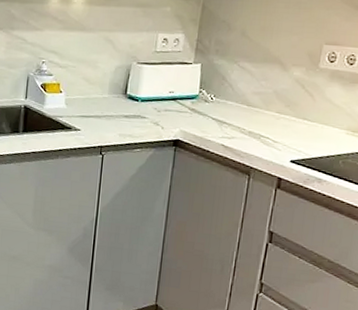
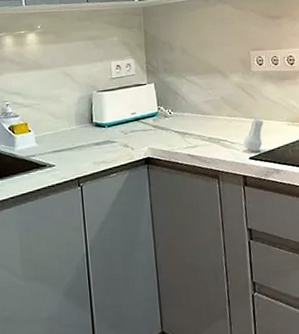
vase: none [287,119,317,157] -> present [243,118,263,152]

